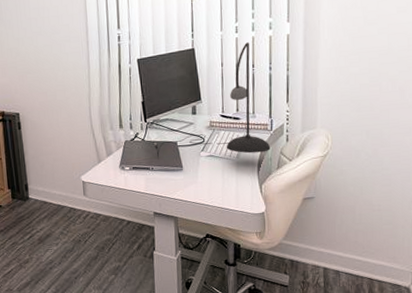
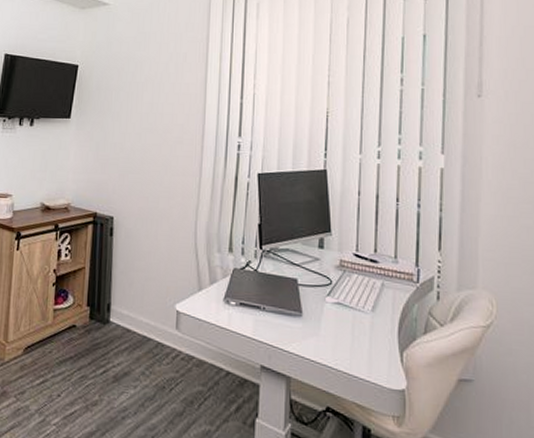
desk lamp: present [154,42,271,157] -> none [269,171,416,310]

